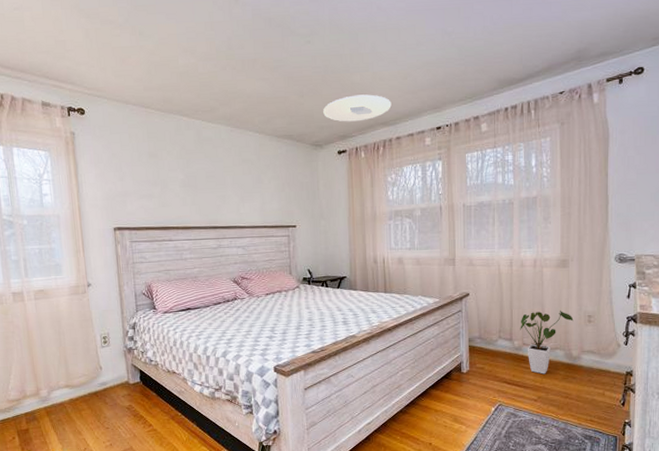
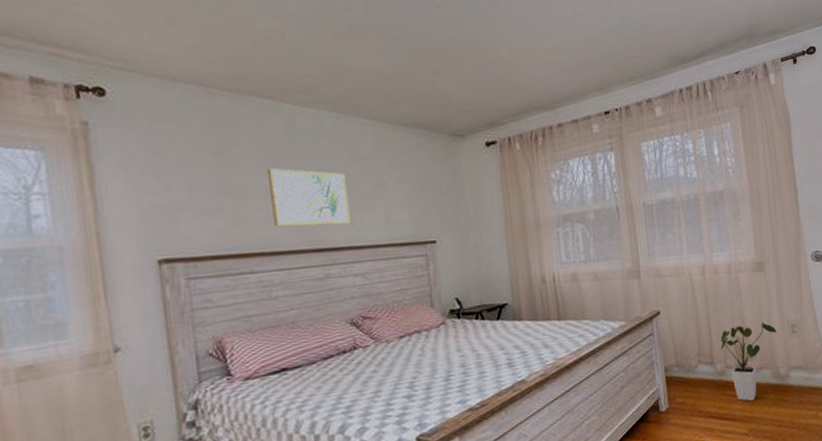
wall art: none [183,167,237,210] -> present [268,168,351,227]
ceiling light: present [323,94,392,122] -> none [463,72,549,106]

